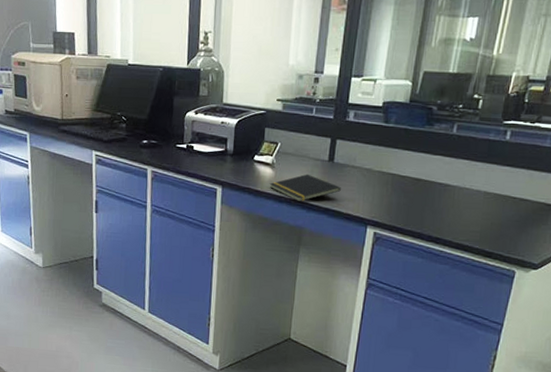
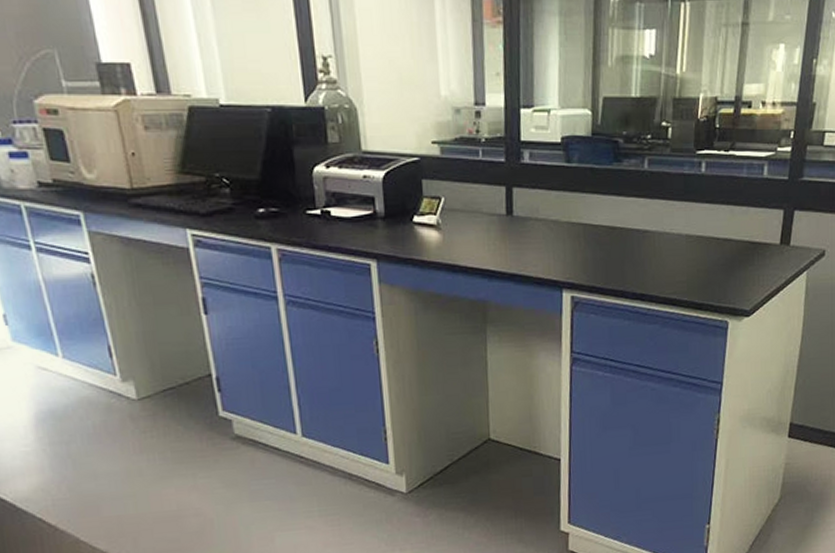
notepad: present [269,173,341,202] -> none [437,233,526,270]

